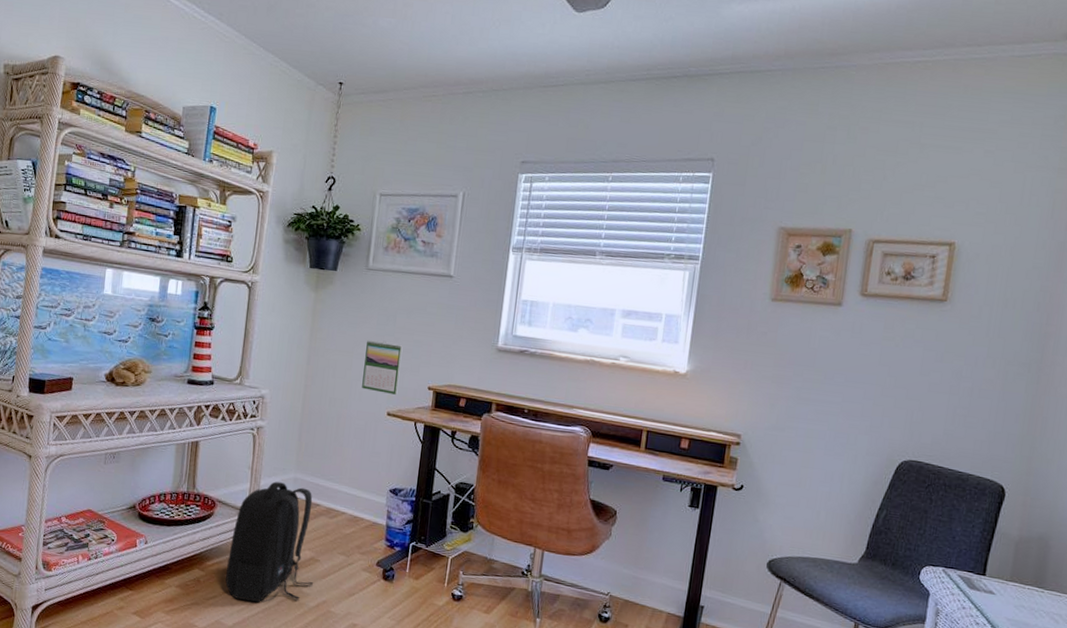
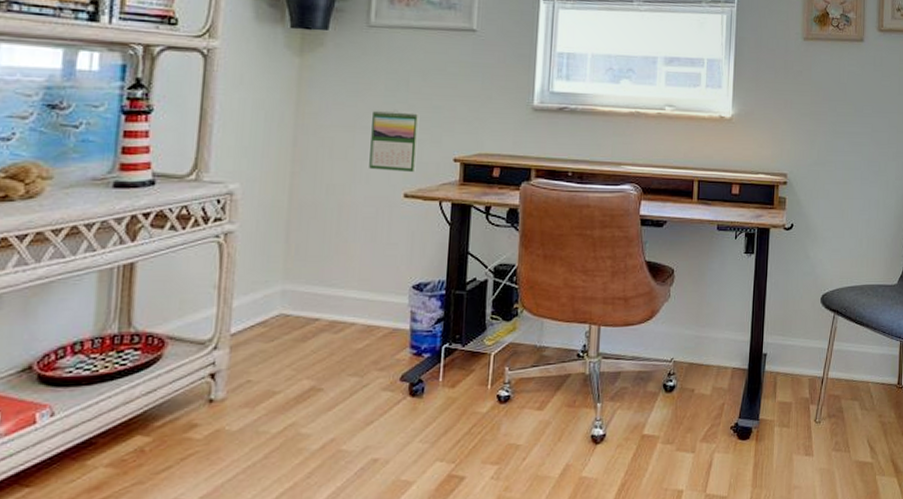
backpack: present [225,481,314,603] -> none [184,299,317,464]

